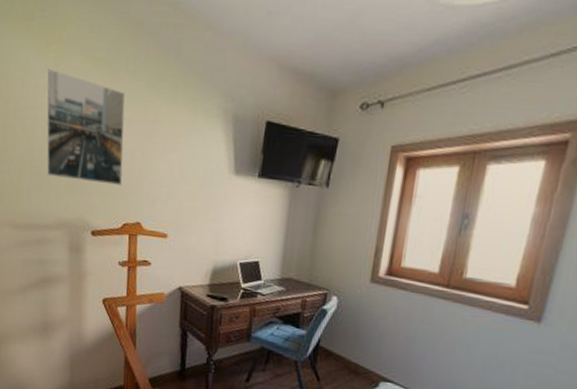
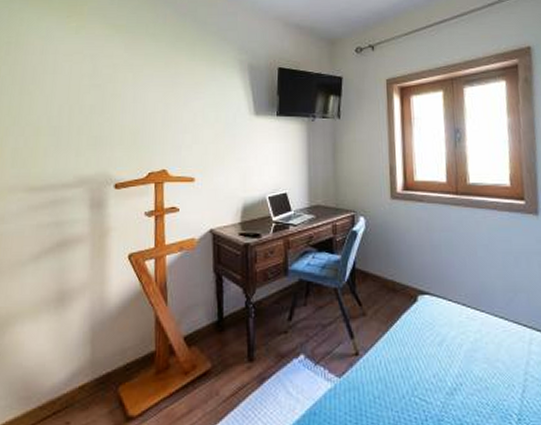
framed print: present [46,68,125,185] -> none [65,36,146,136]

